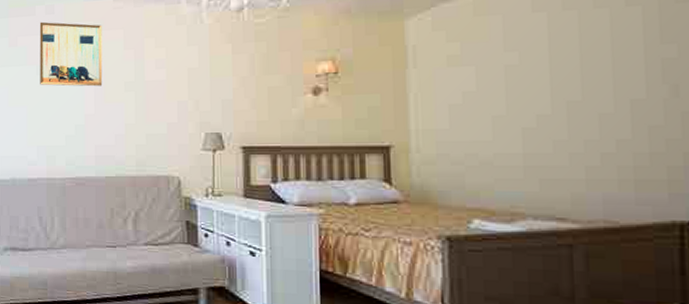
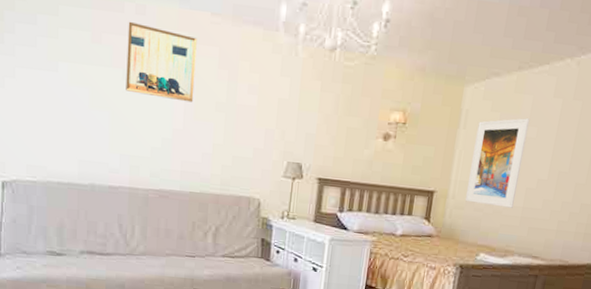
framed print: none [433,43,508,156] -> present [466,118,530,208]

